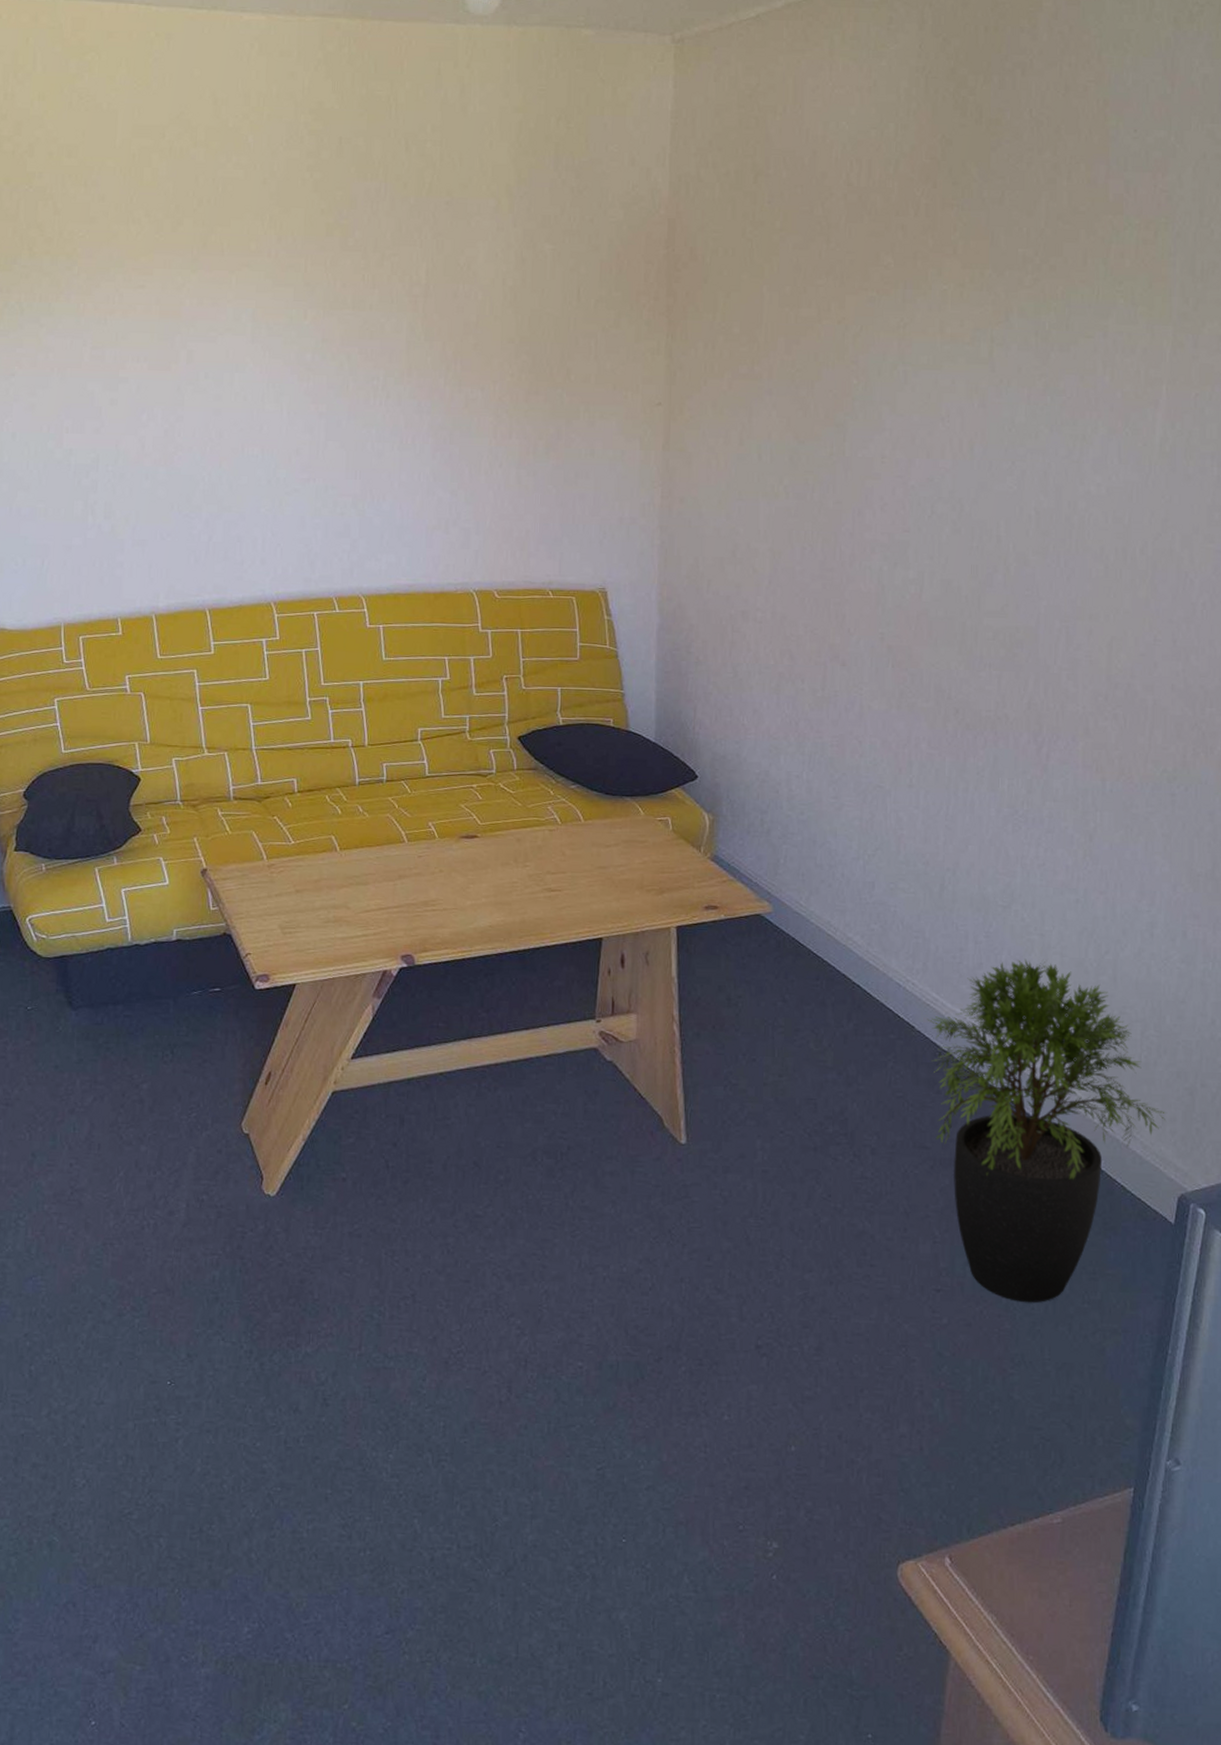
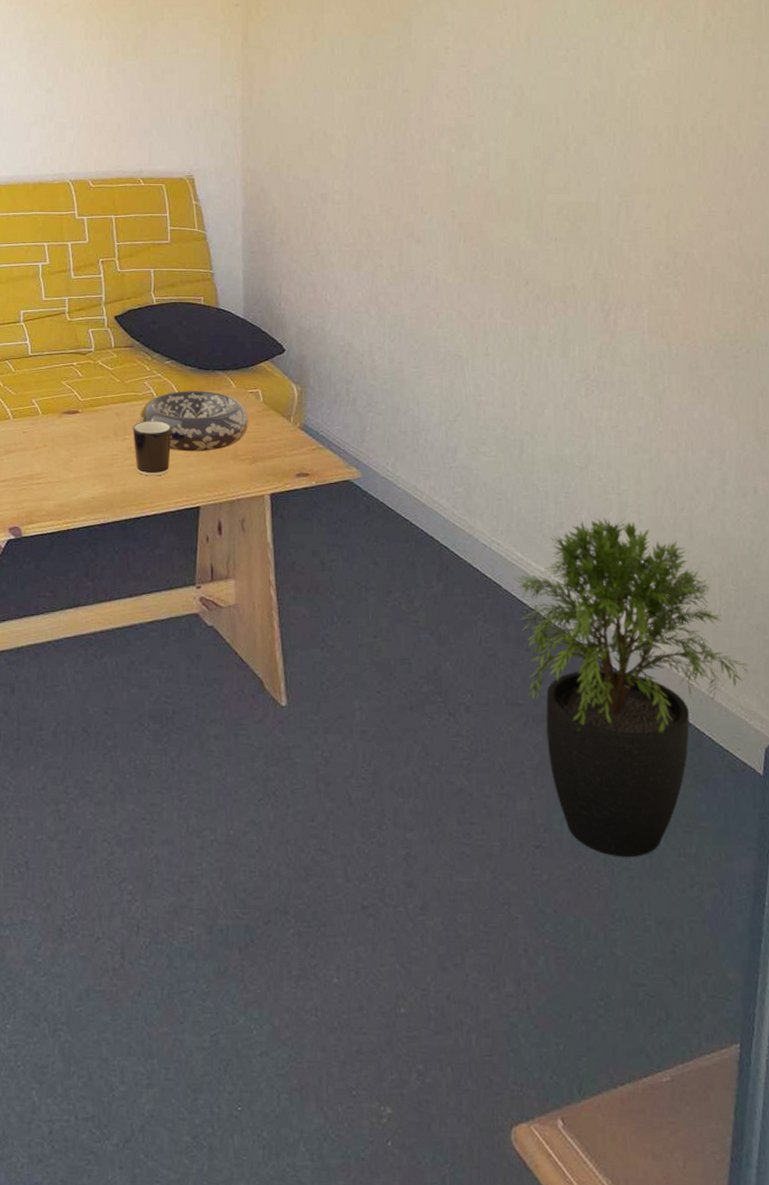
mug: none [534,847,575,906] -> present [133,421,172,476]
decorative bowl: none [541,817,657,881] -> present [140,391,249,452]

